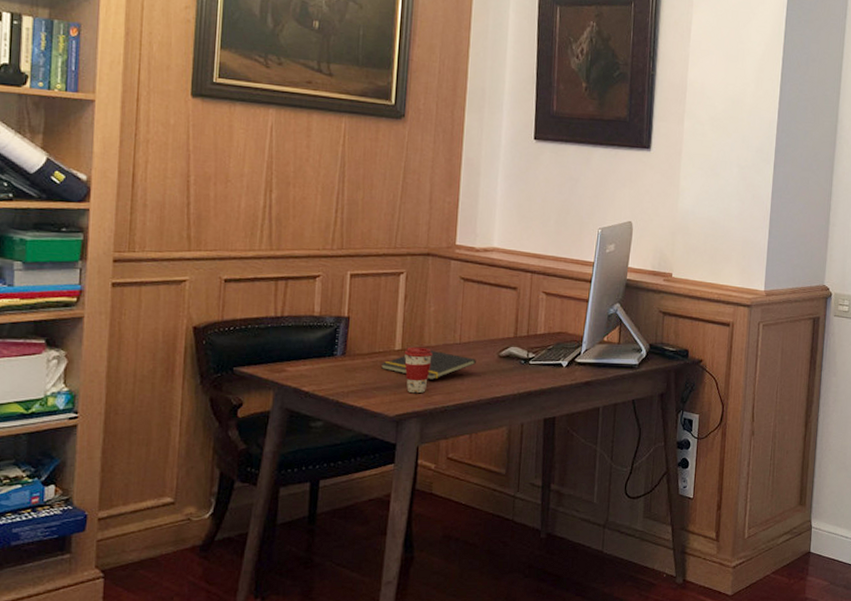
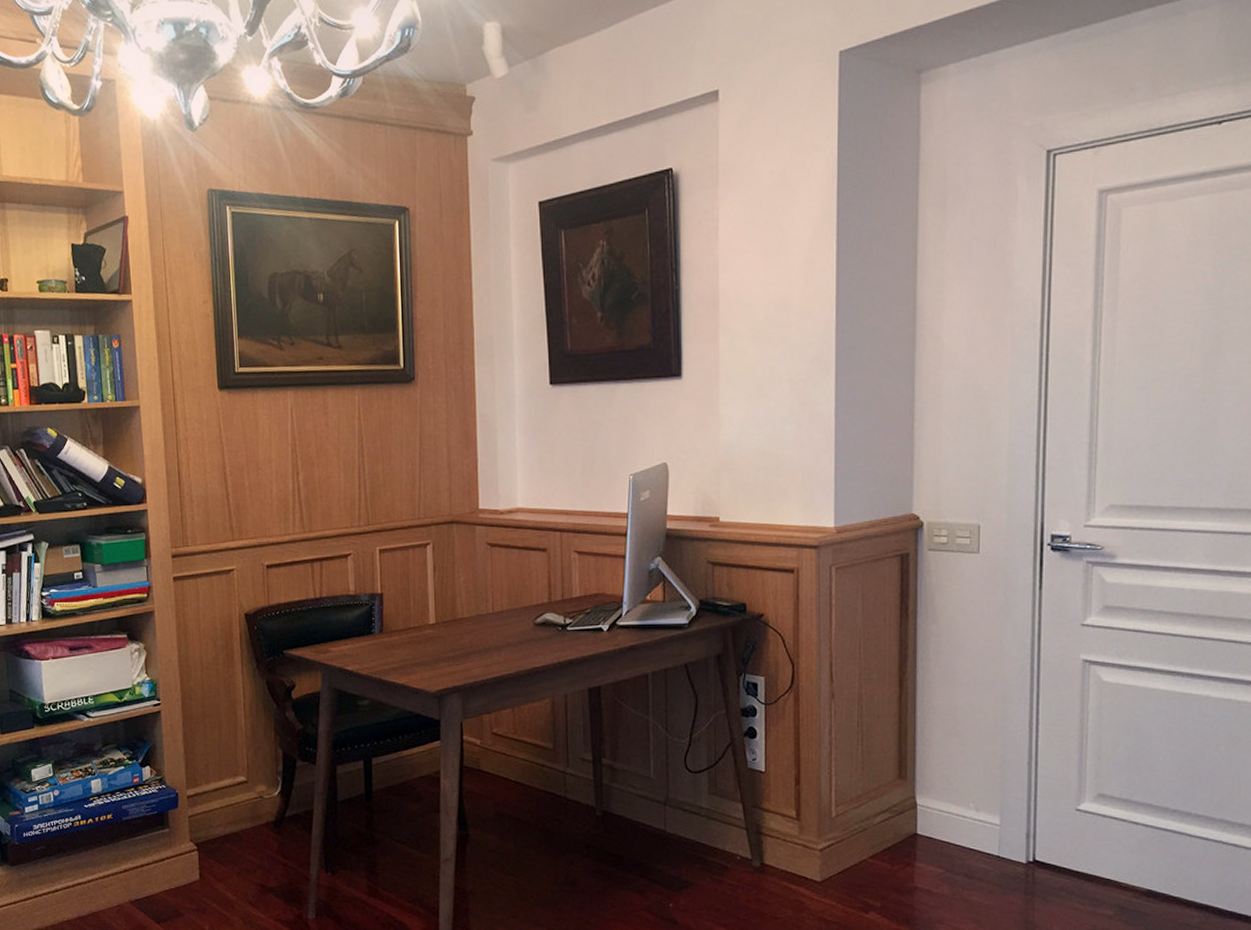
notepad: present [380,350,476,380] -> none [417,621,511,652]
coffee cup: present [404,346,433,394] -> none [438,619,467,668]

